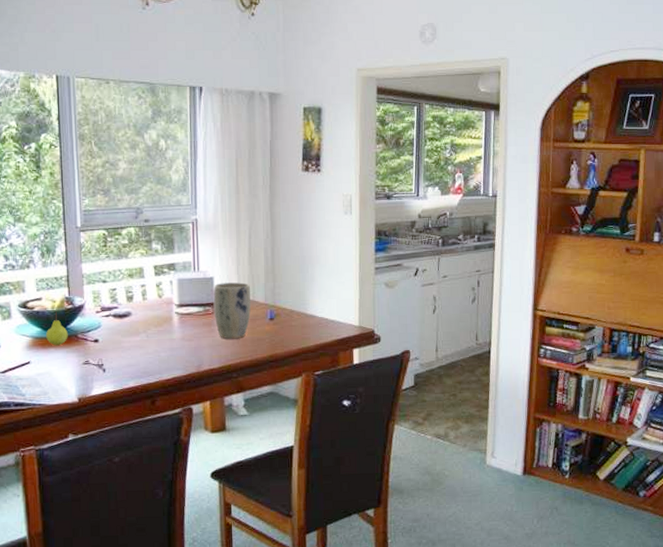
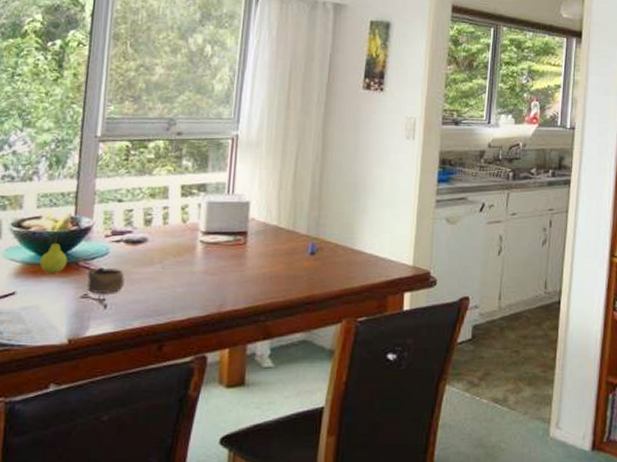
cup: none [86,338,117,360] -> present [87,267,125,293]
plant pot: present [213,282,251,339] -> none [245,209,291,275]

